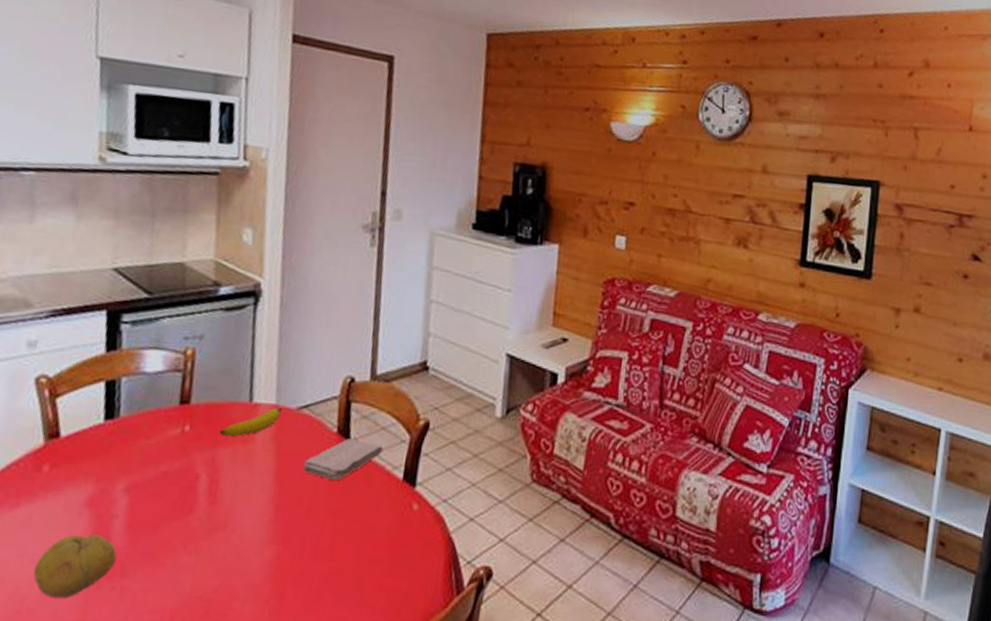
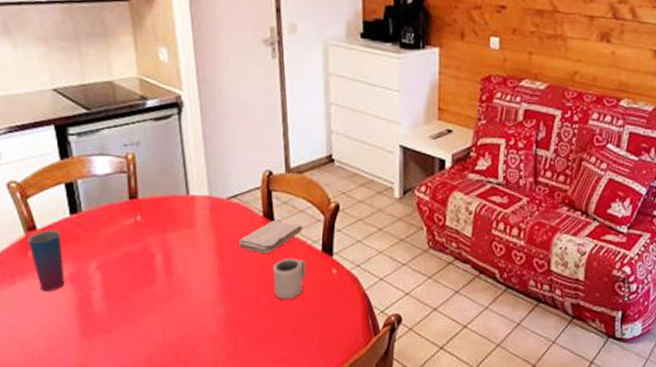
fruit: present [33,534,117,599] -> none [37,302,100,350]
cup: none [45,438,89,519] -> present [27,229,65,292]
banana: present [219,407,282,438] -> none [166,198,214,224]
cup: none [339,487,382,542] -> present [273,258,306,300]

